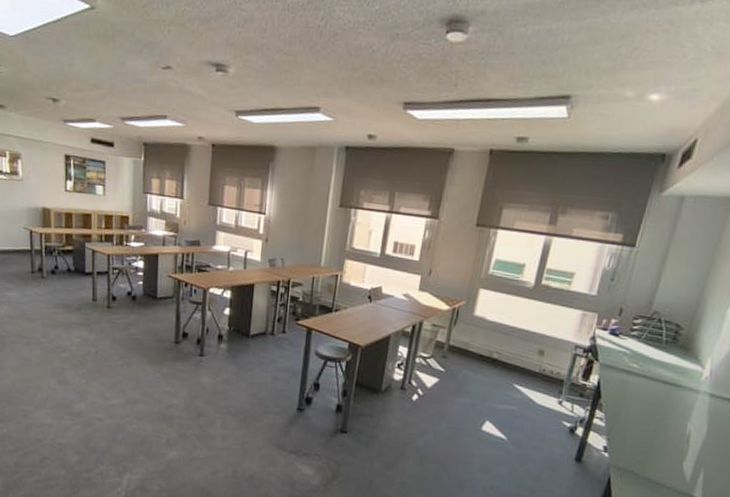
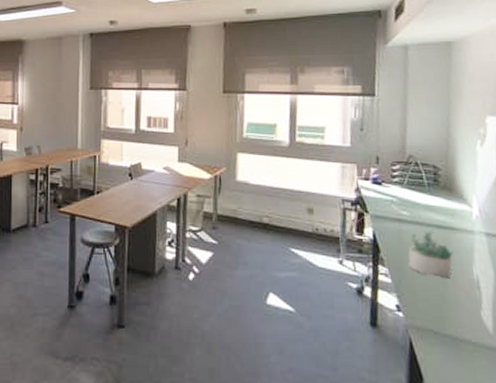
succulent plant: none [625,384,672,429] -> present [408,231,453,277]

